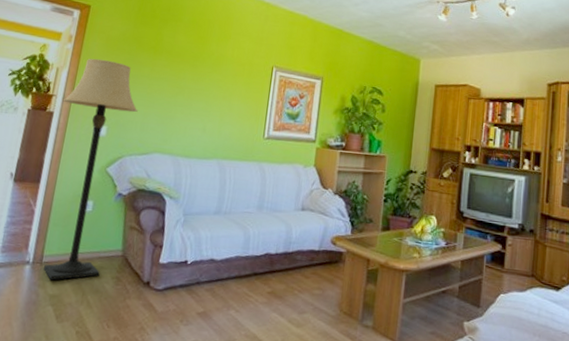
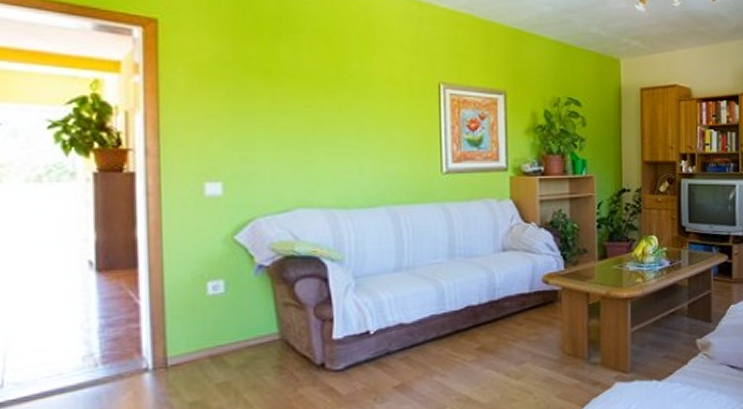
lamp: present [43,58,138,281] -> none [145,93,263,386]

